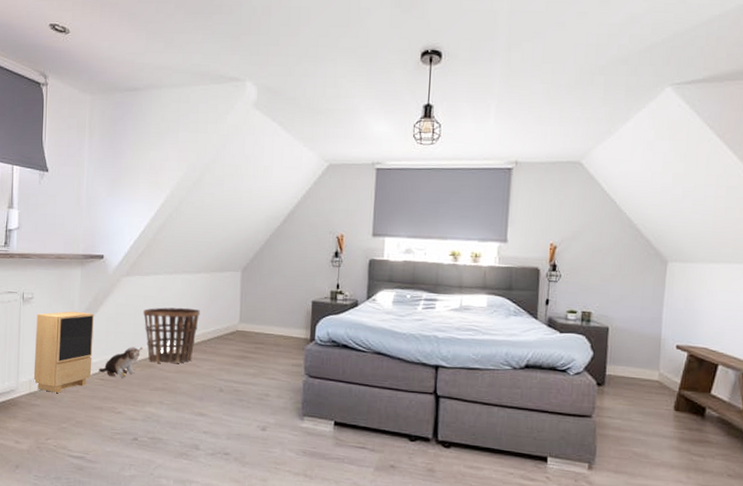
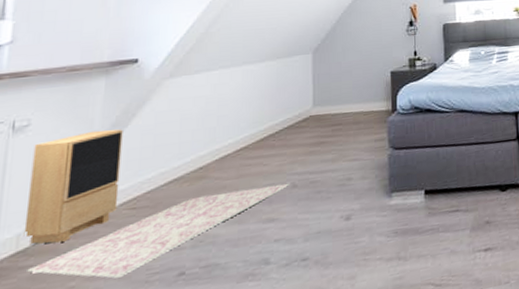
rug: none [37,381,217,430] -> present [27,183,289,278]
plush toy: present [99,346,143,378] -> none [128,156,192,202]
basket: present [143,307,200,364] -> none [192,101,266,173]

